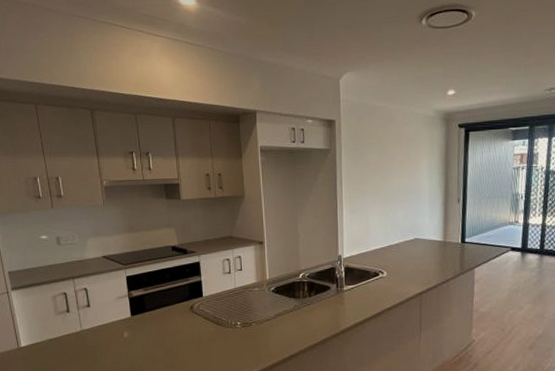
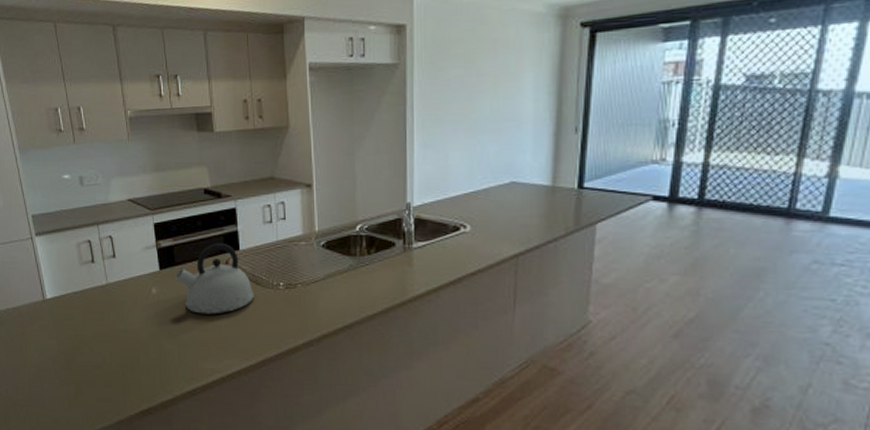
kettle: none [146,291,216,352] -> present [175,242,254,314]

